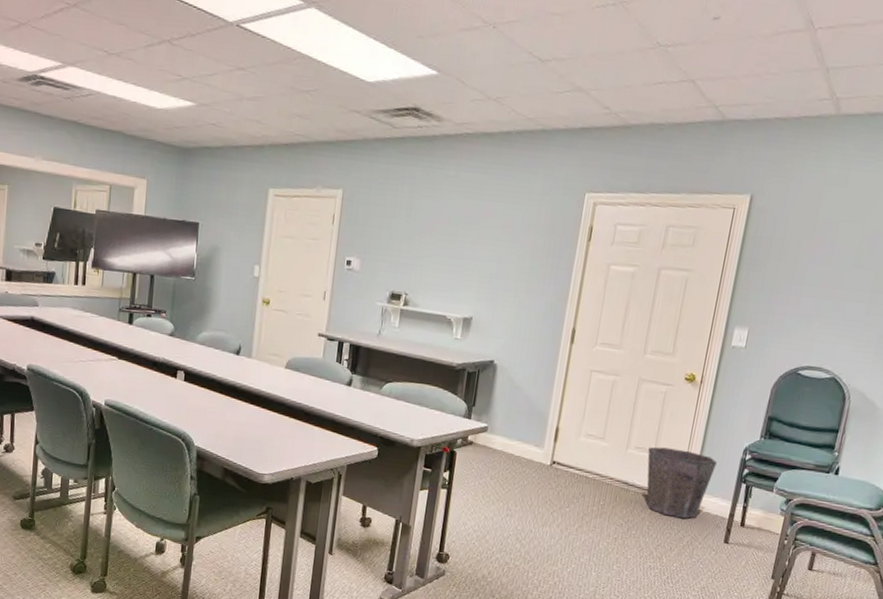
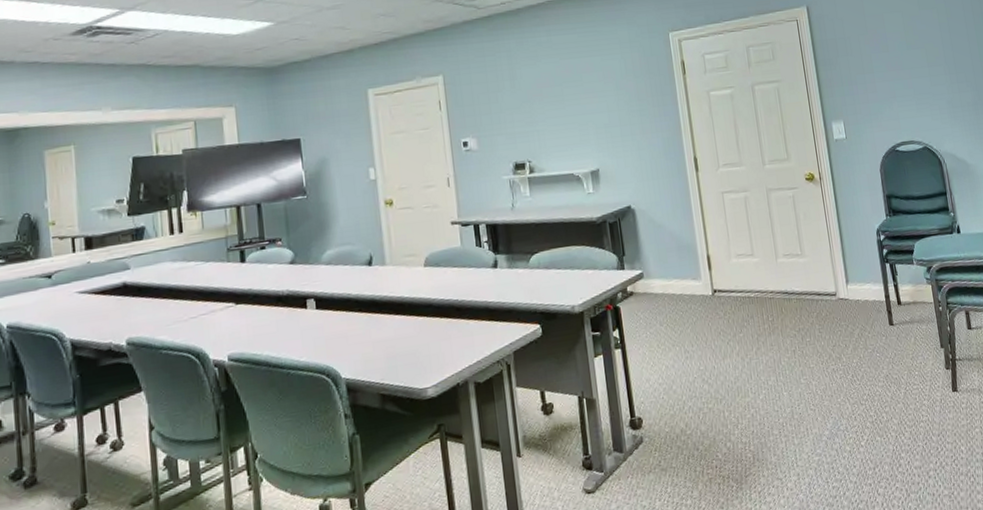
waste bin: present [646,447,717,519] -> none [795,245,859,314]

